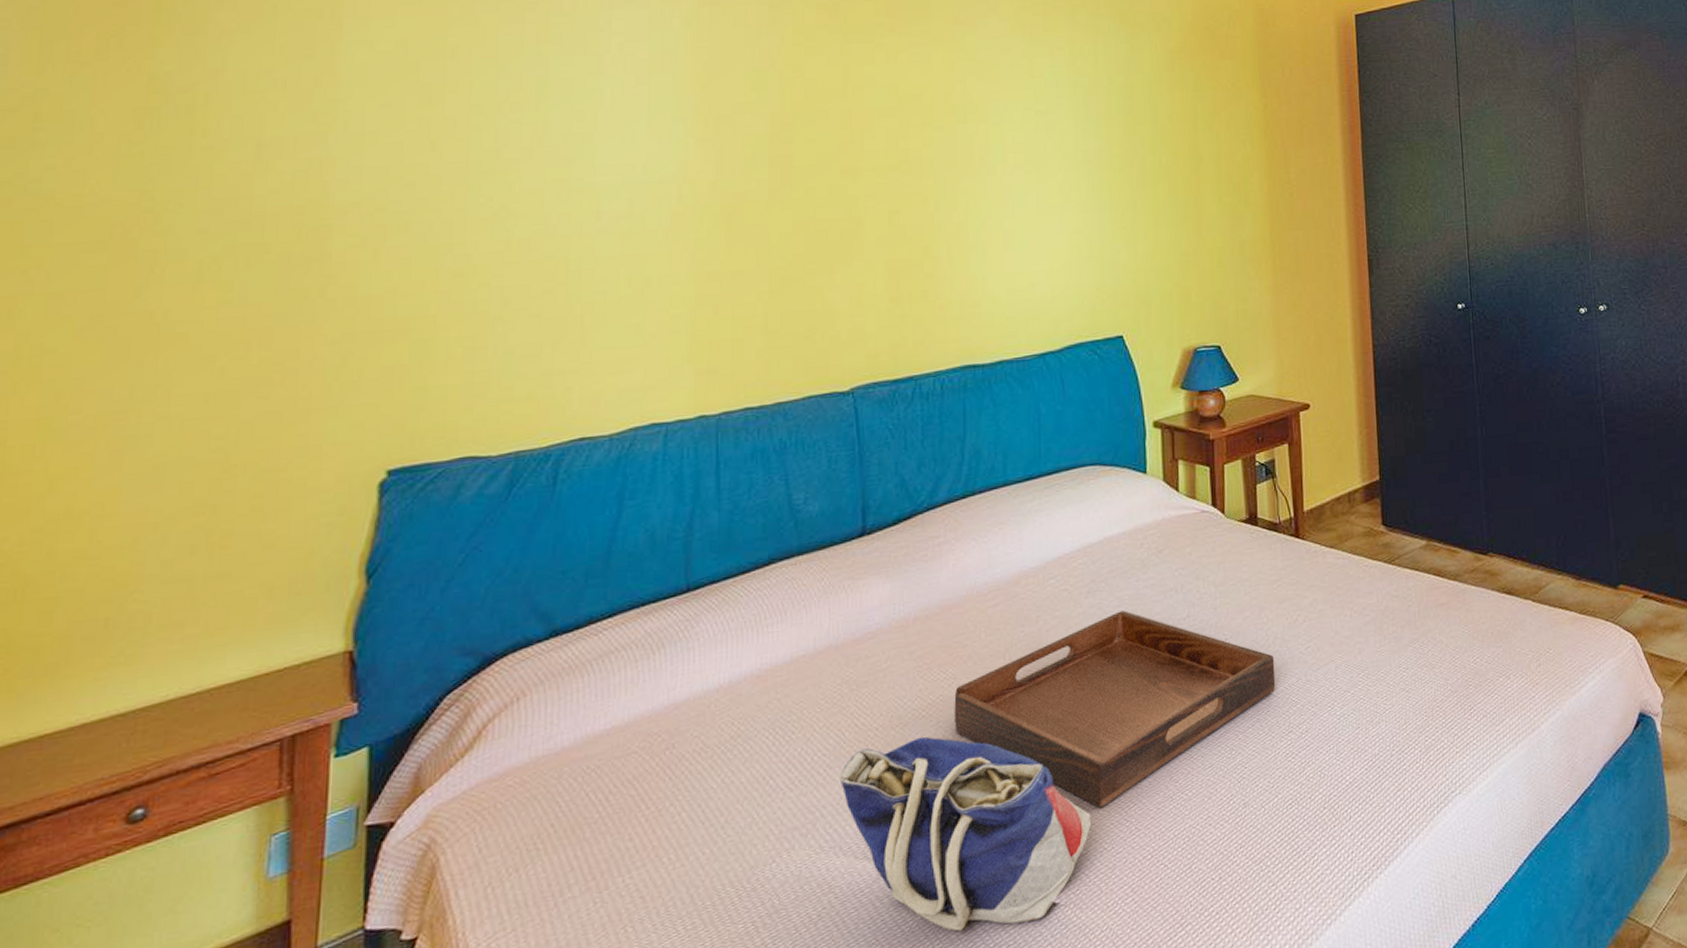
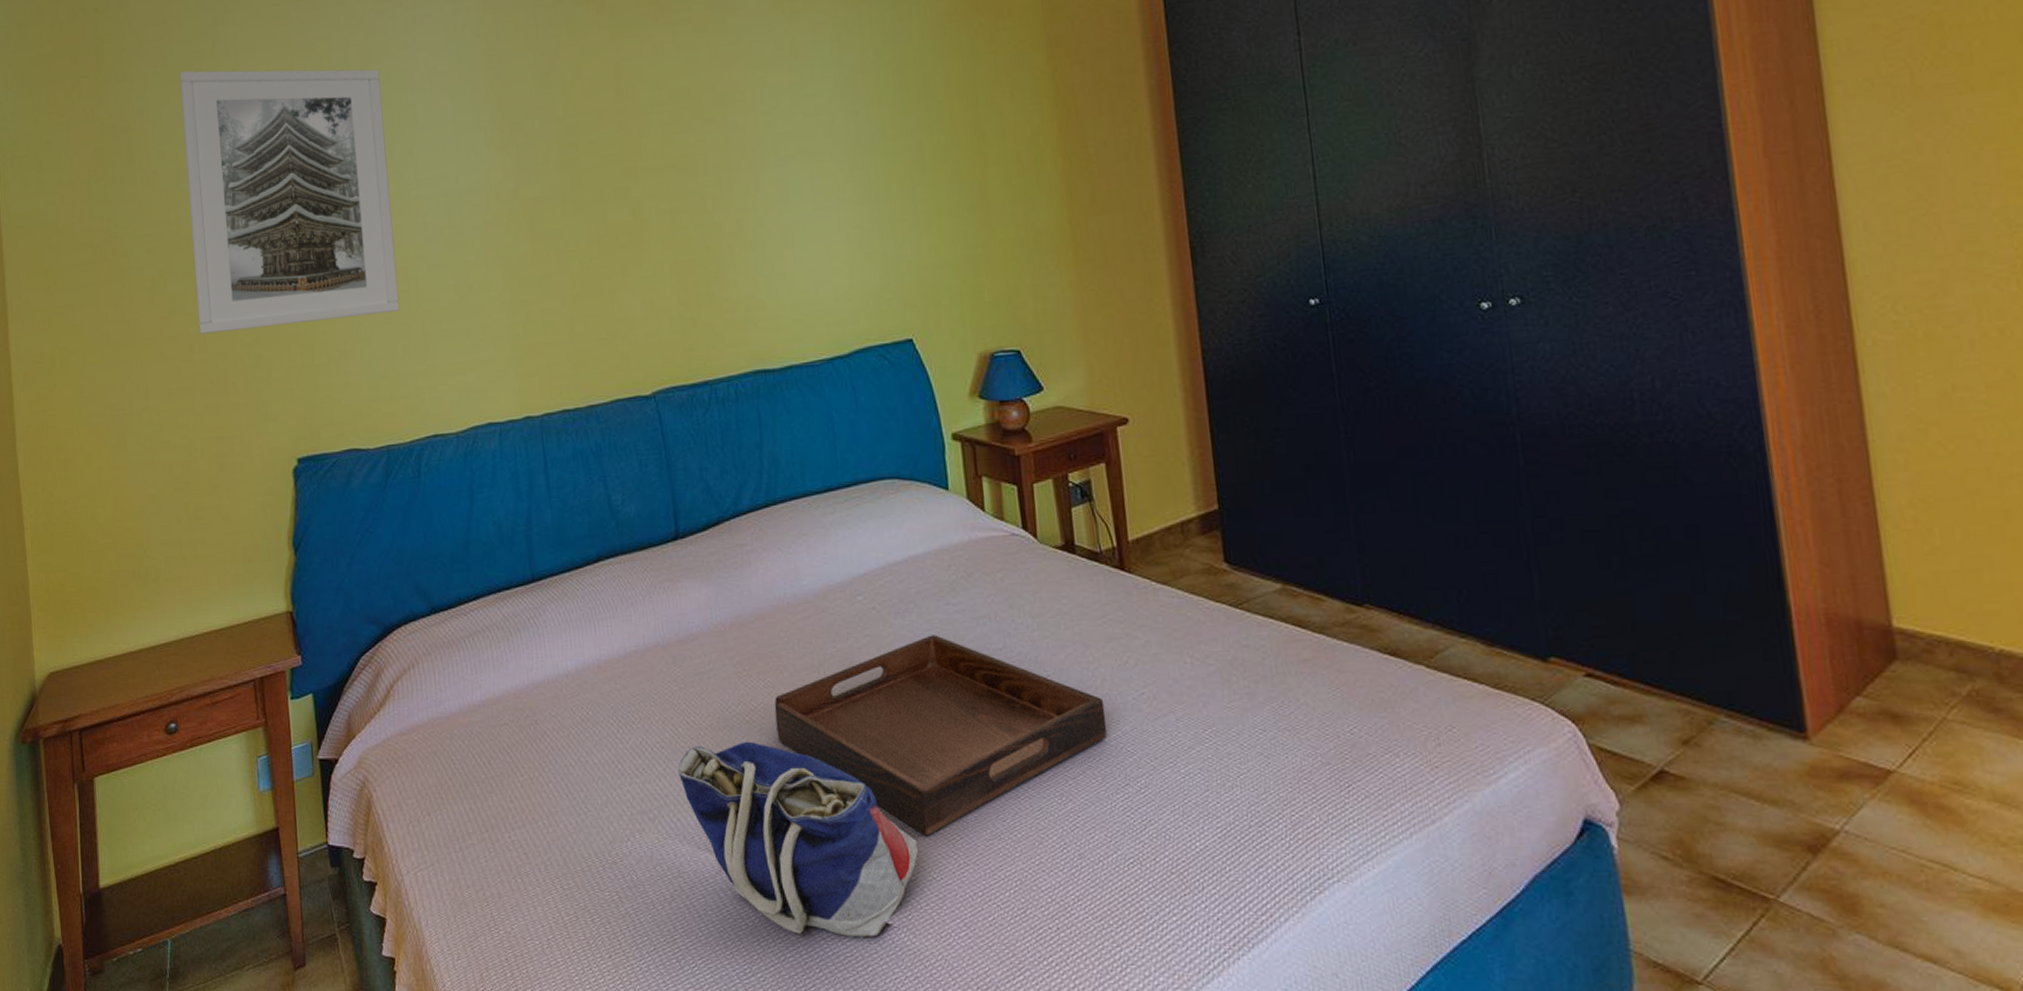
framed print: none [263,29,561,328] -> present [179,69,400,334]

